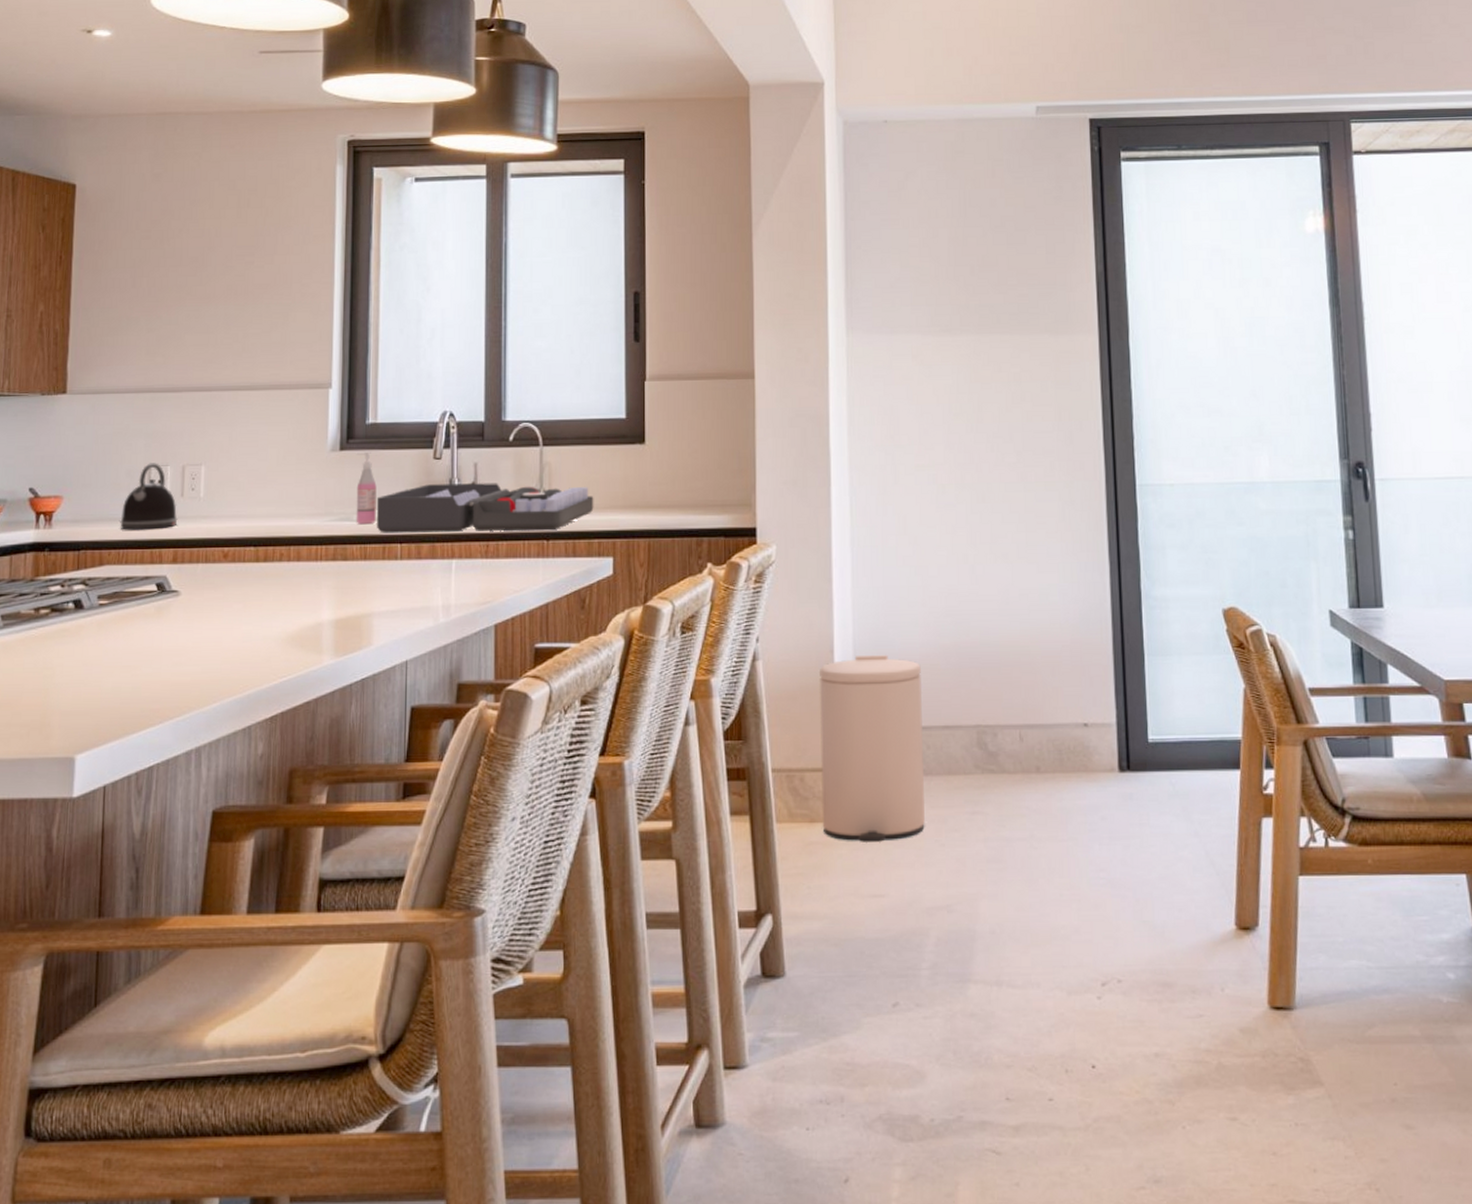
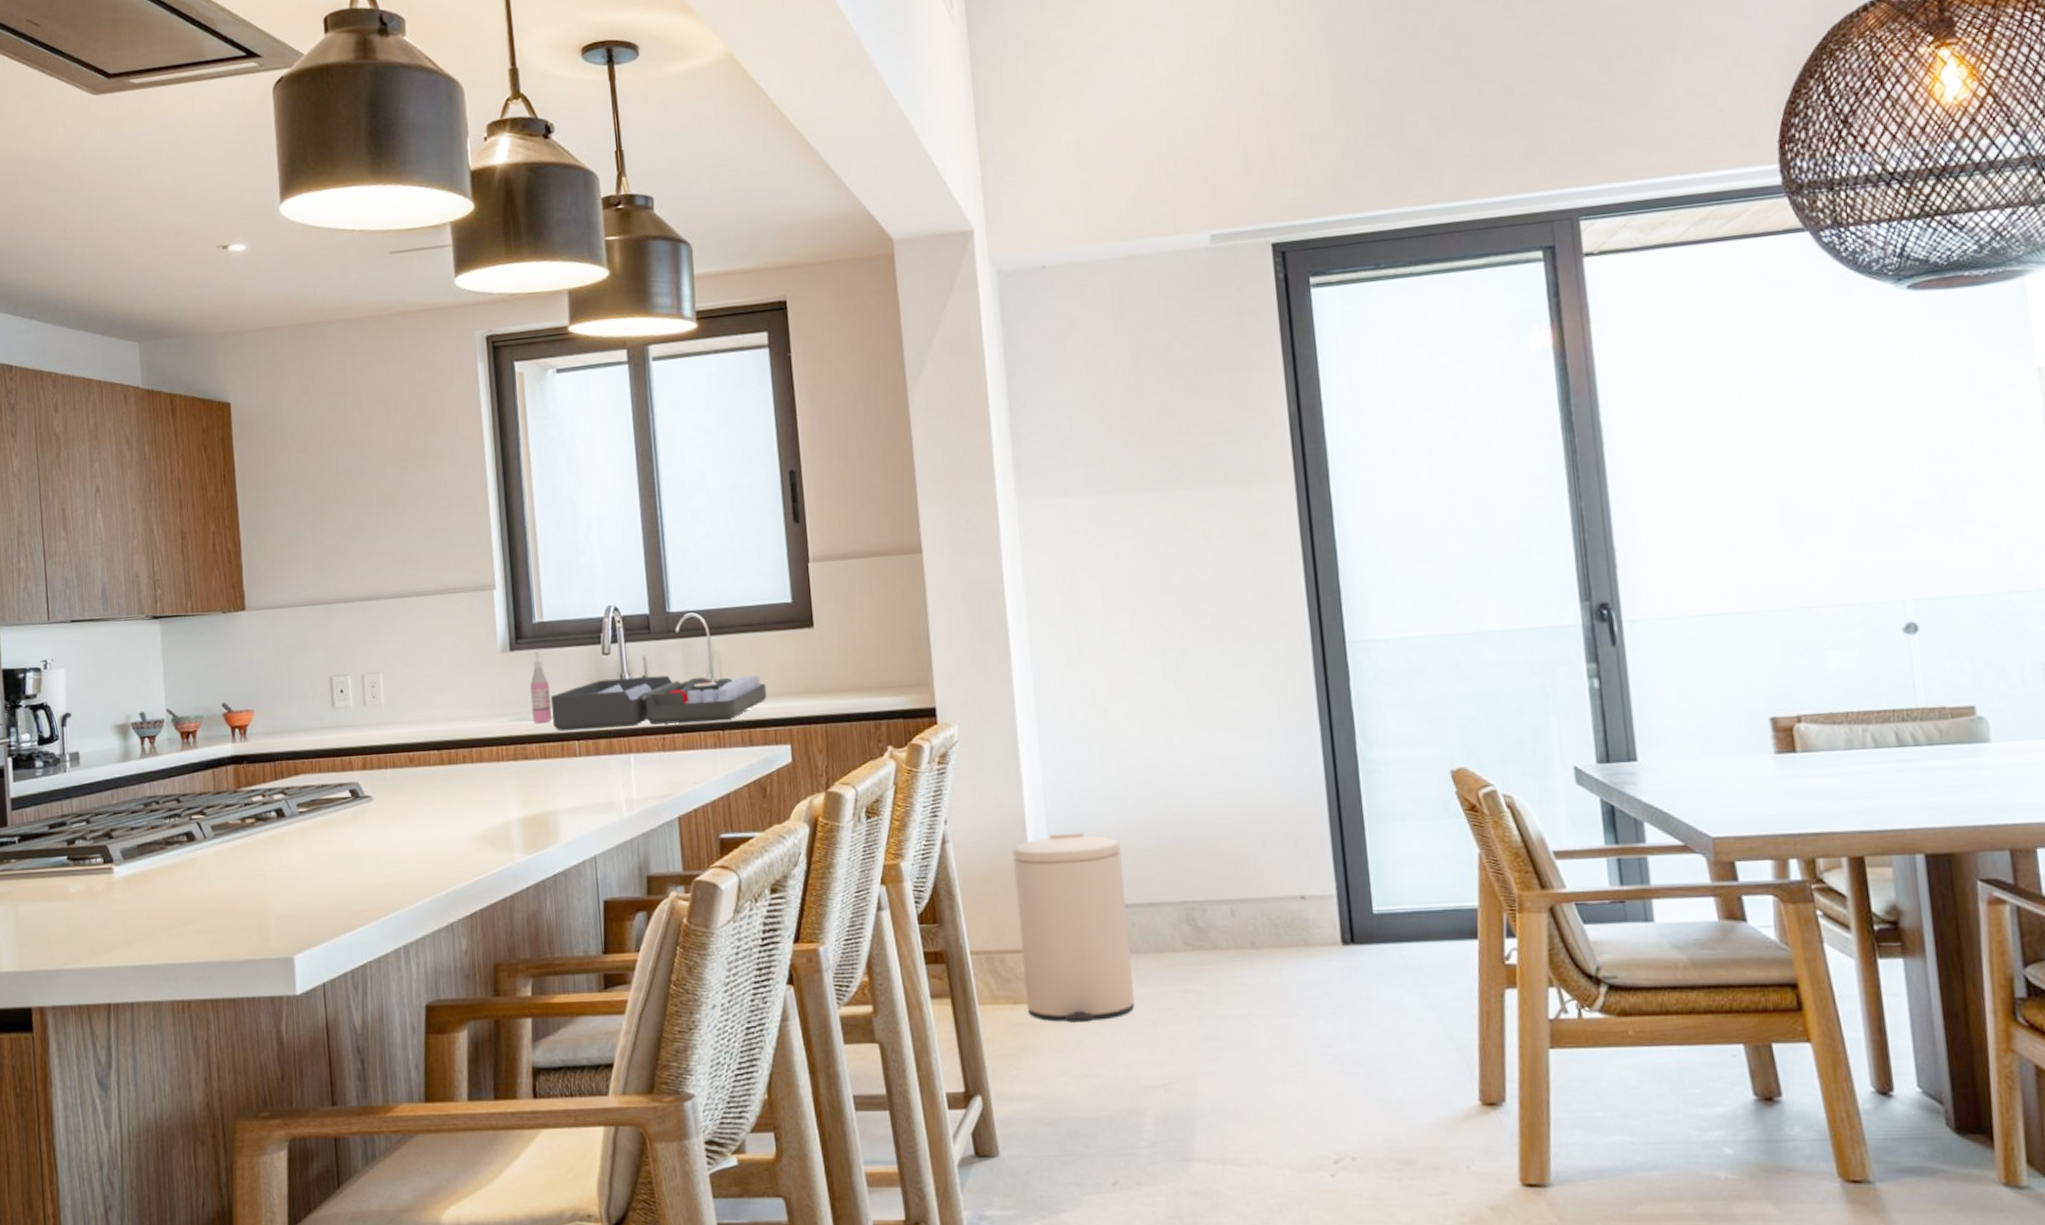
kettle: present [120,463,178,530] -> none [309,673,363,740]

